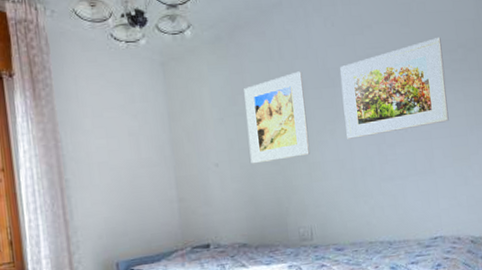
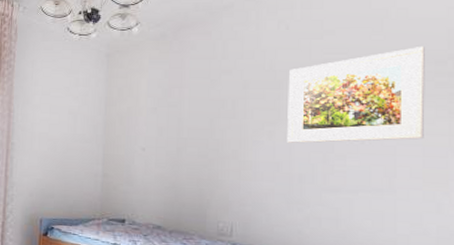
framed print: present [244,71,311,164] -> none [178,71,245,154]

